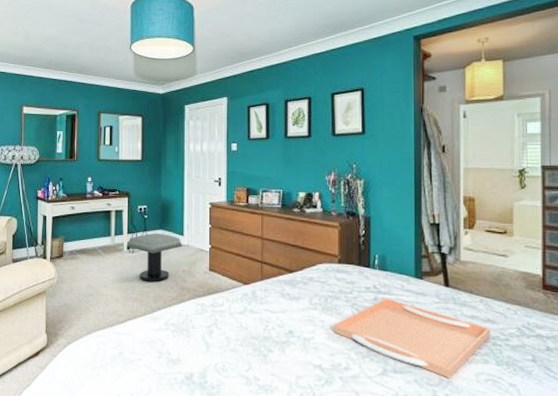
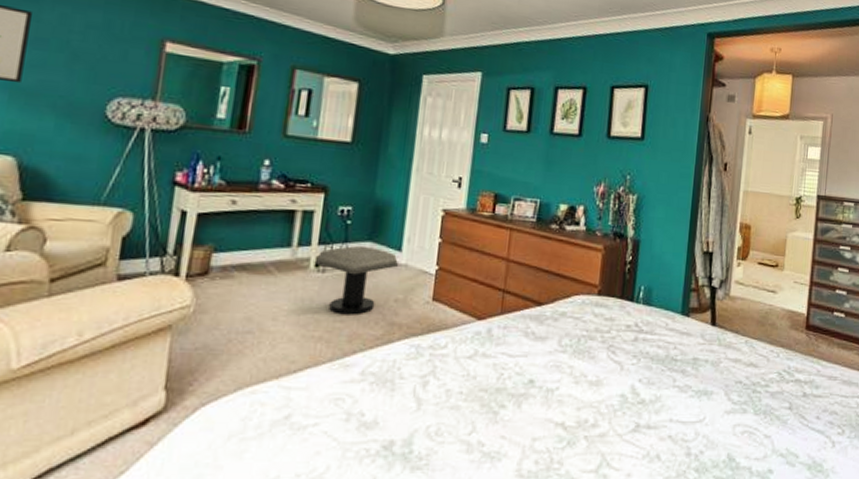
serving tray: present [332,298,491,379] -> none [582,338,753,433]

